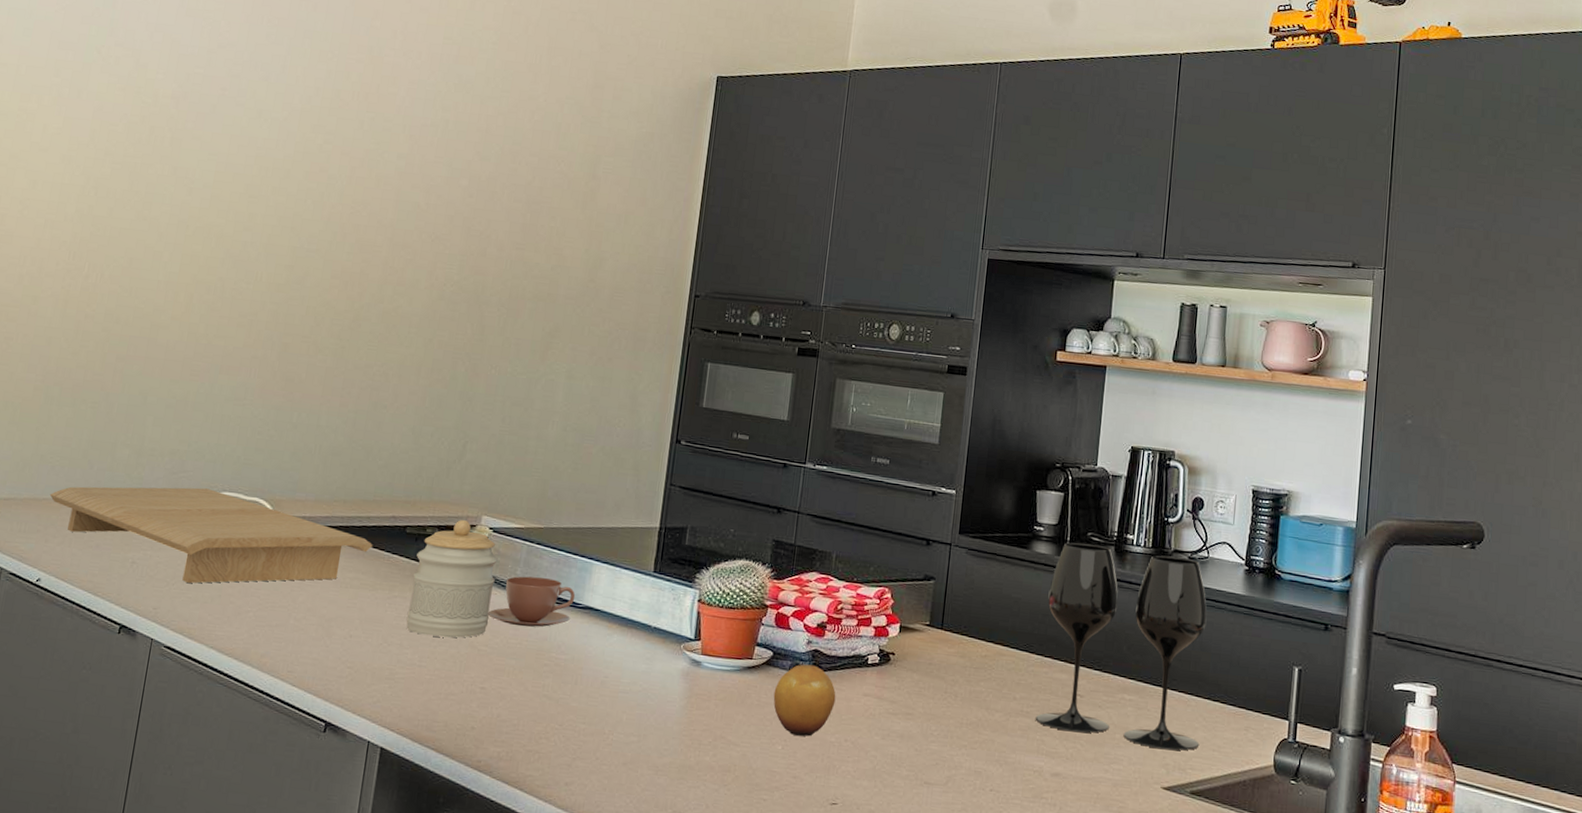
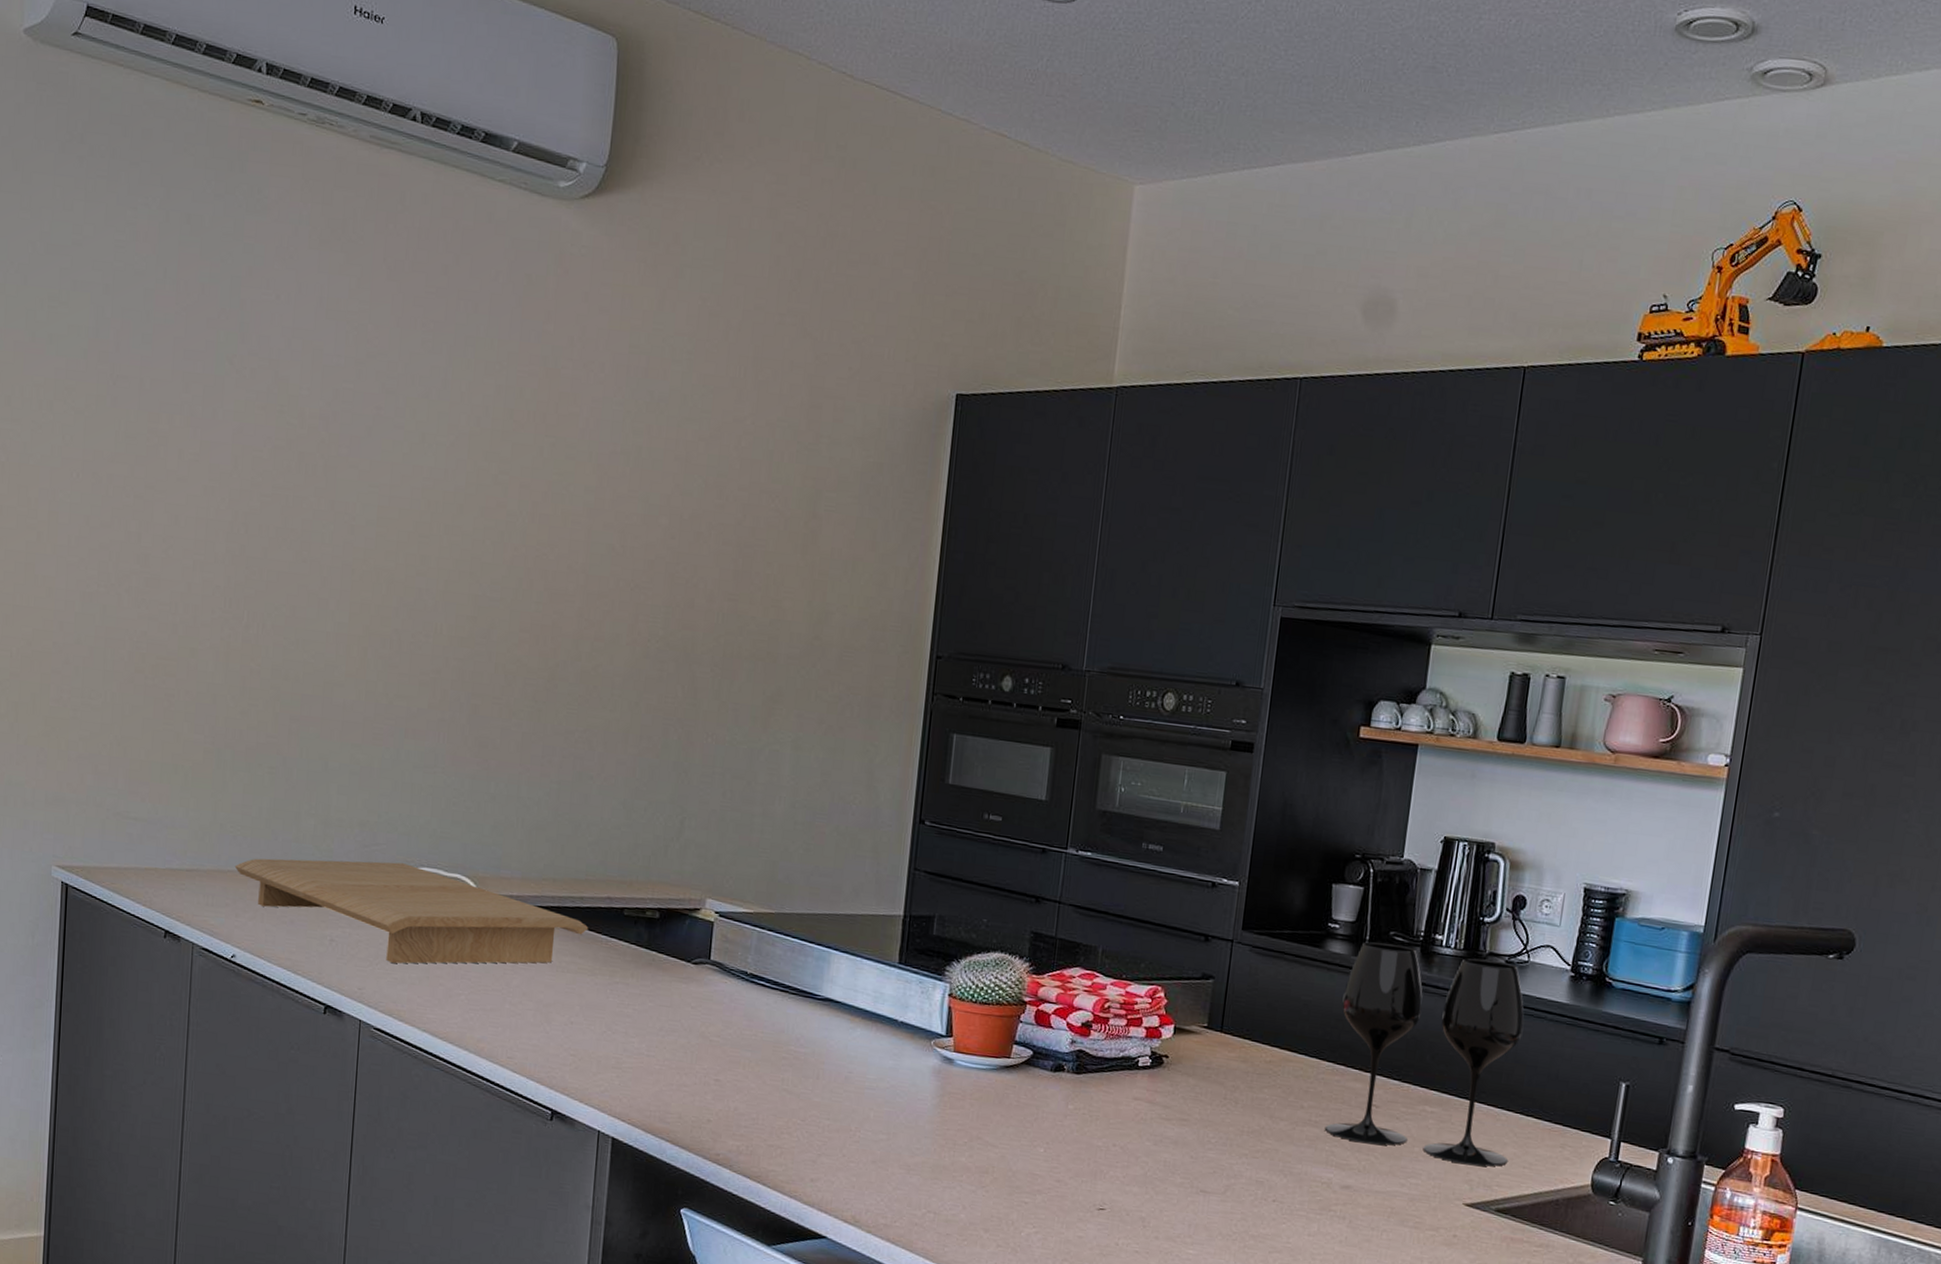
jar: present [406,520,498,638] -> none [630,902,726,1028]
teacup: present [487,576,576,627] -> none [718,964,814,1019]
fruit: present [773,664,836,737] -> none [1034,1064,1103,1140]

